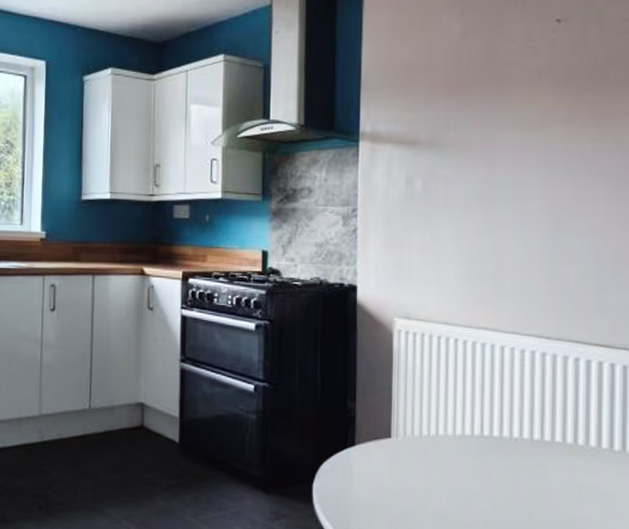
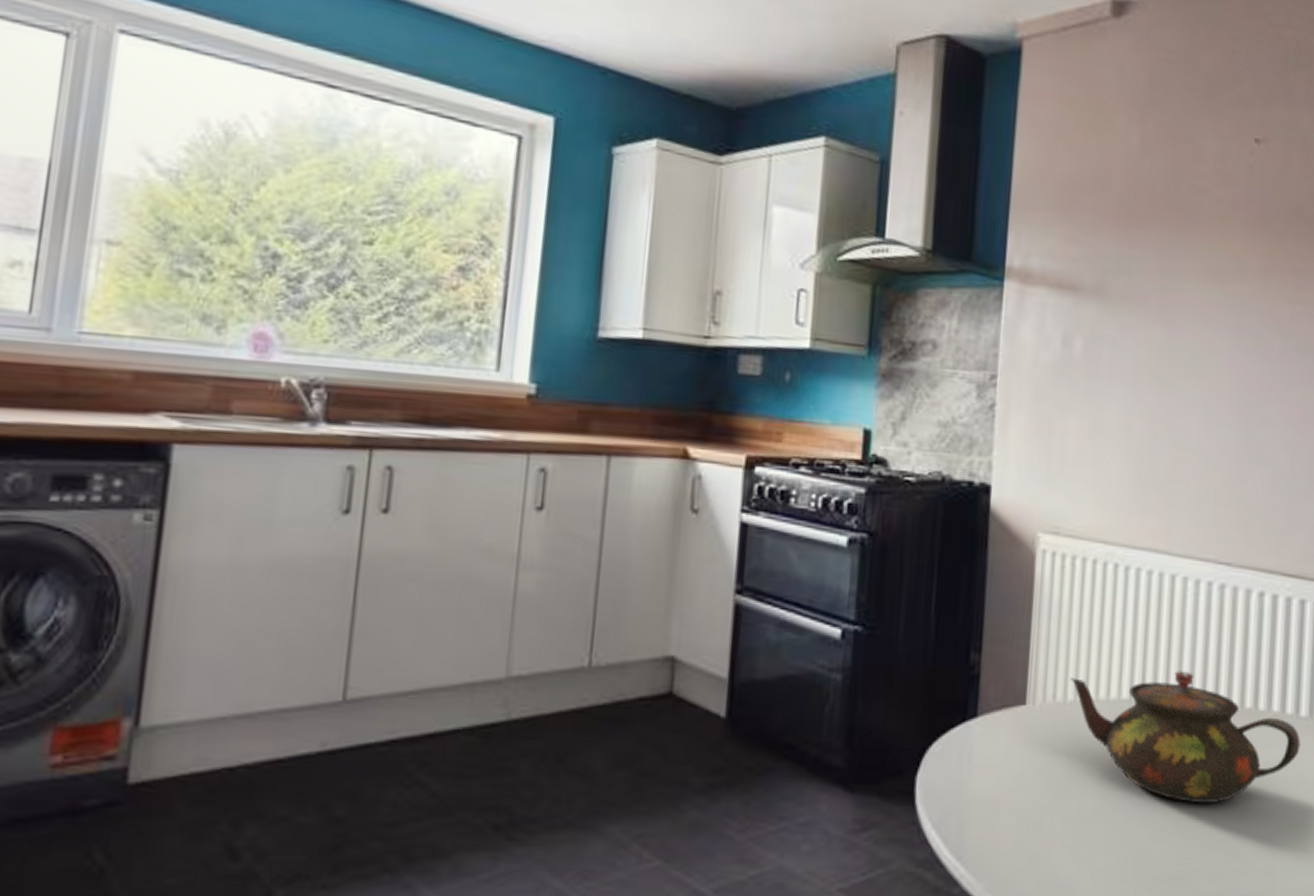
teapot: none [424,415,616,512] -> present [1071,671,1302,804]

